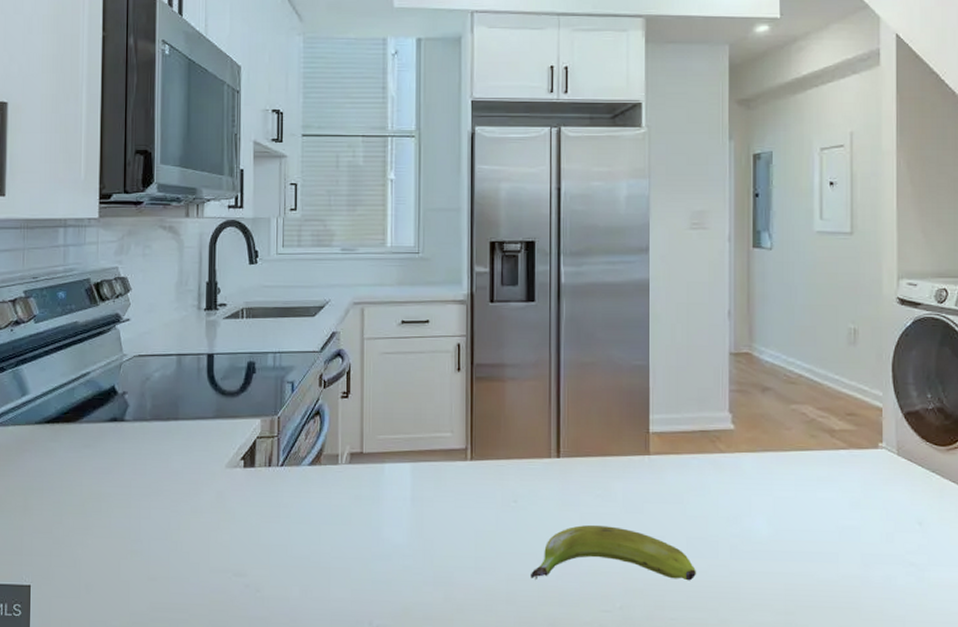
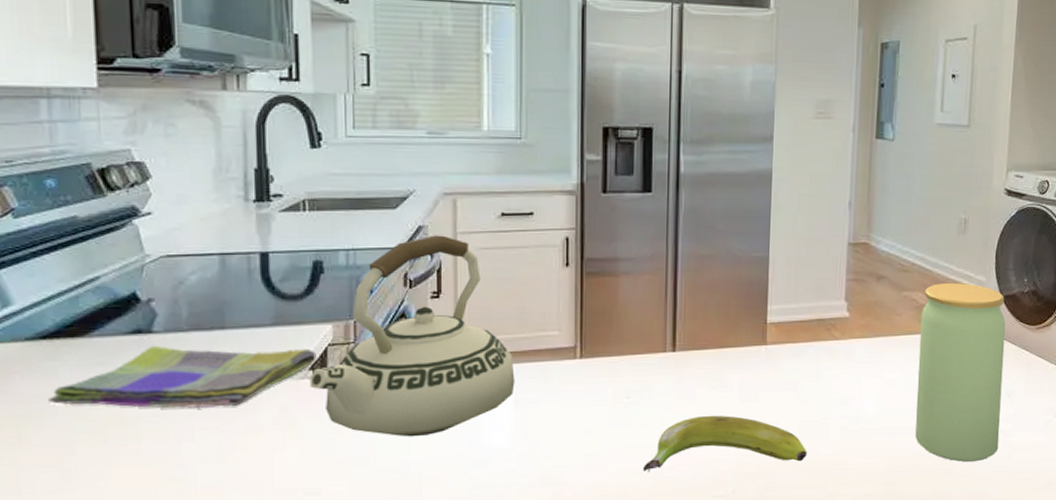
dish towel: none [47,432,247,490] -> present [48,345,317,409]
teakettle: none [241,340,412,528] -> present [309,235,515,437]
jar: none [812,397,912,596] -> present [915,283,1006,462]

